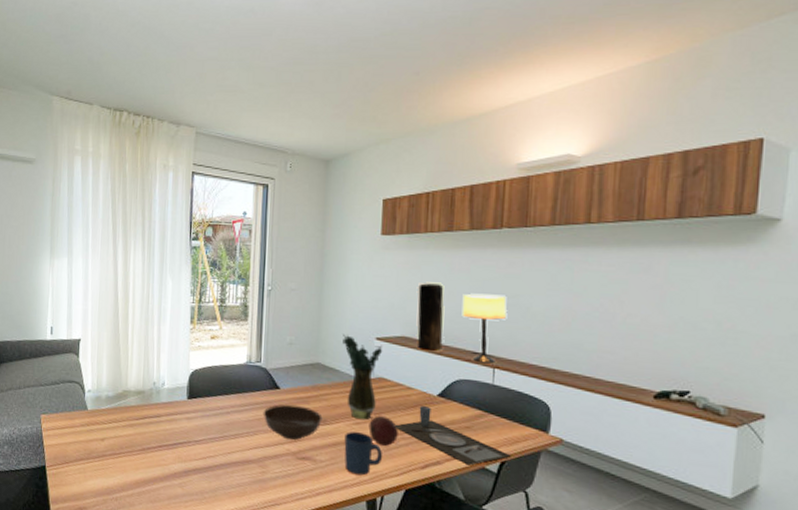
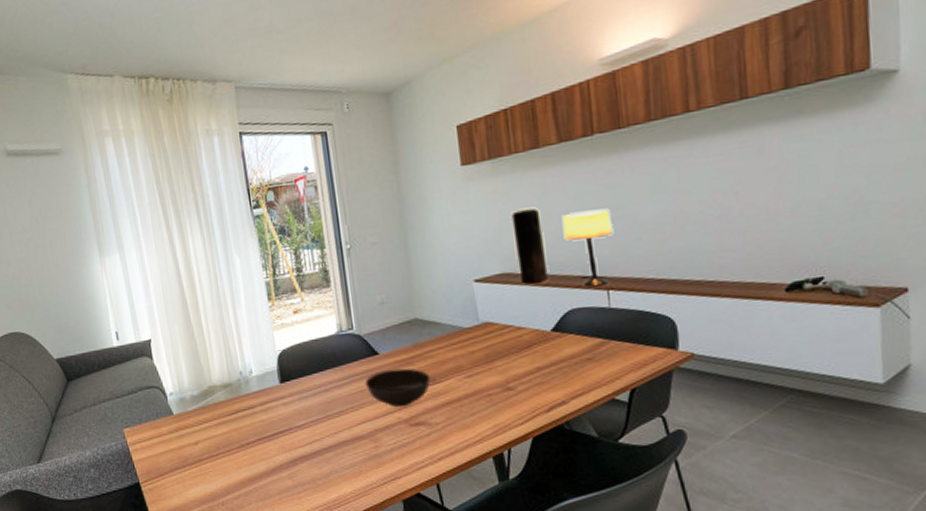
vase: present [342,333,383,420] -> none [437,282,487,372]
mug: present [344,432,383,476] -> none [458,385,503,432]
fruit: present [368,416,398,446] -> none [482,363,516,395]
place setting: present [395,406,511,465] -> none [511,344,641,399]

